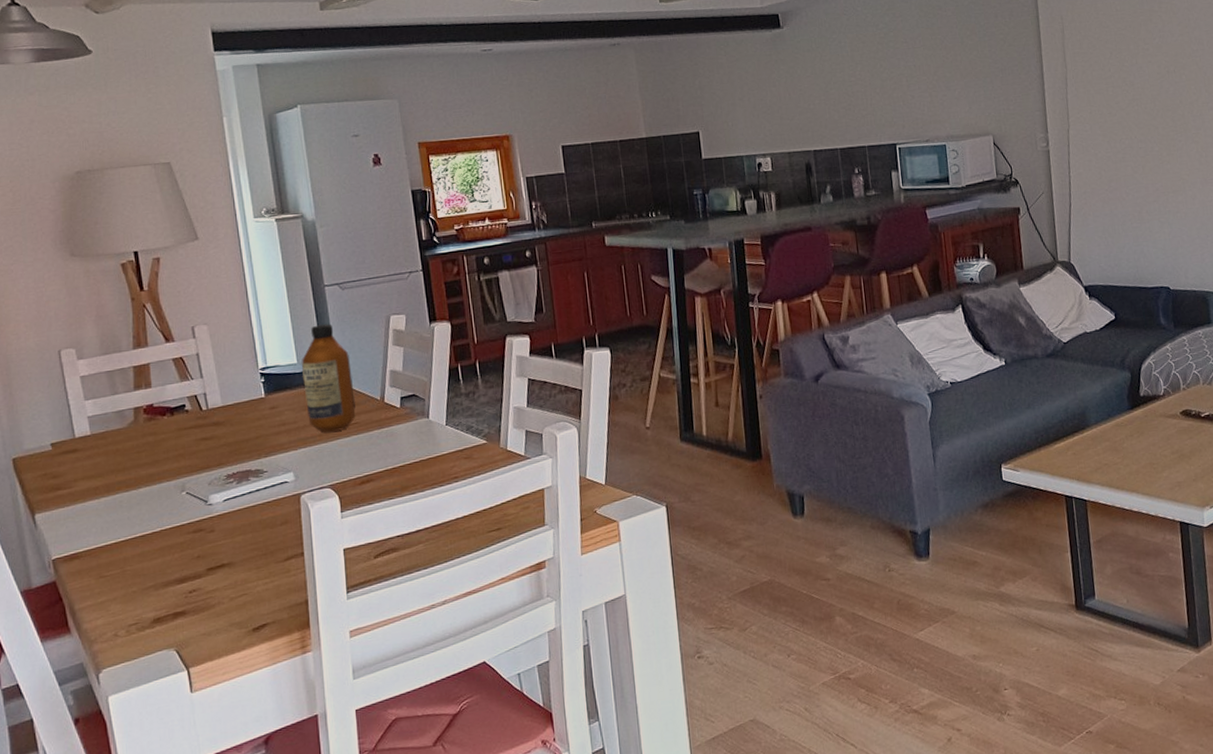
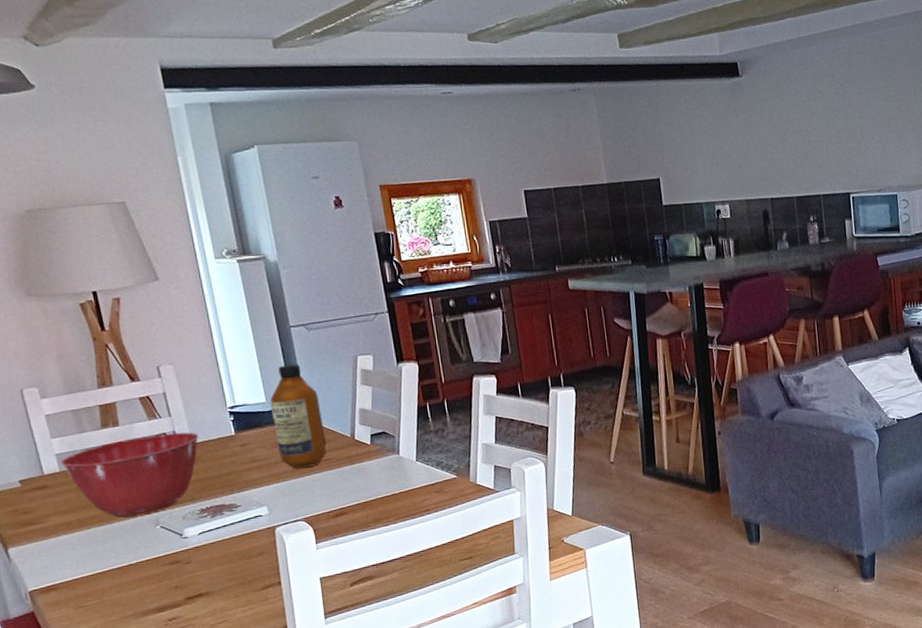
mixing bowl: none [93,394,229,483] -> present [62,432,198,517]

